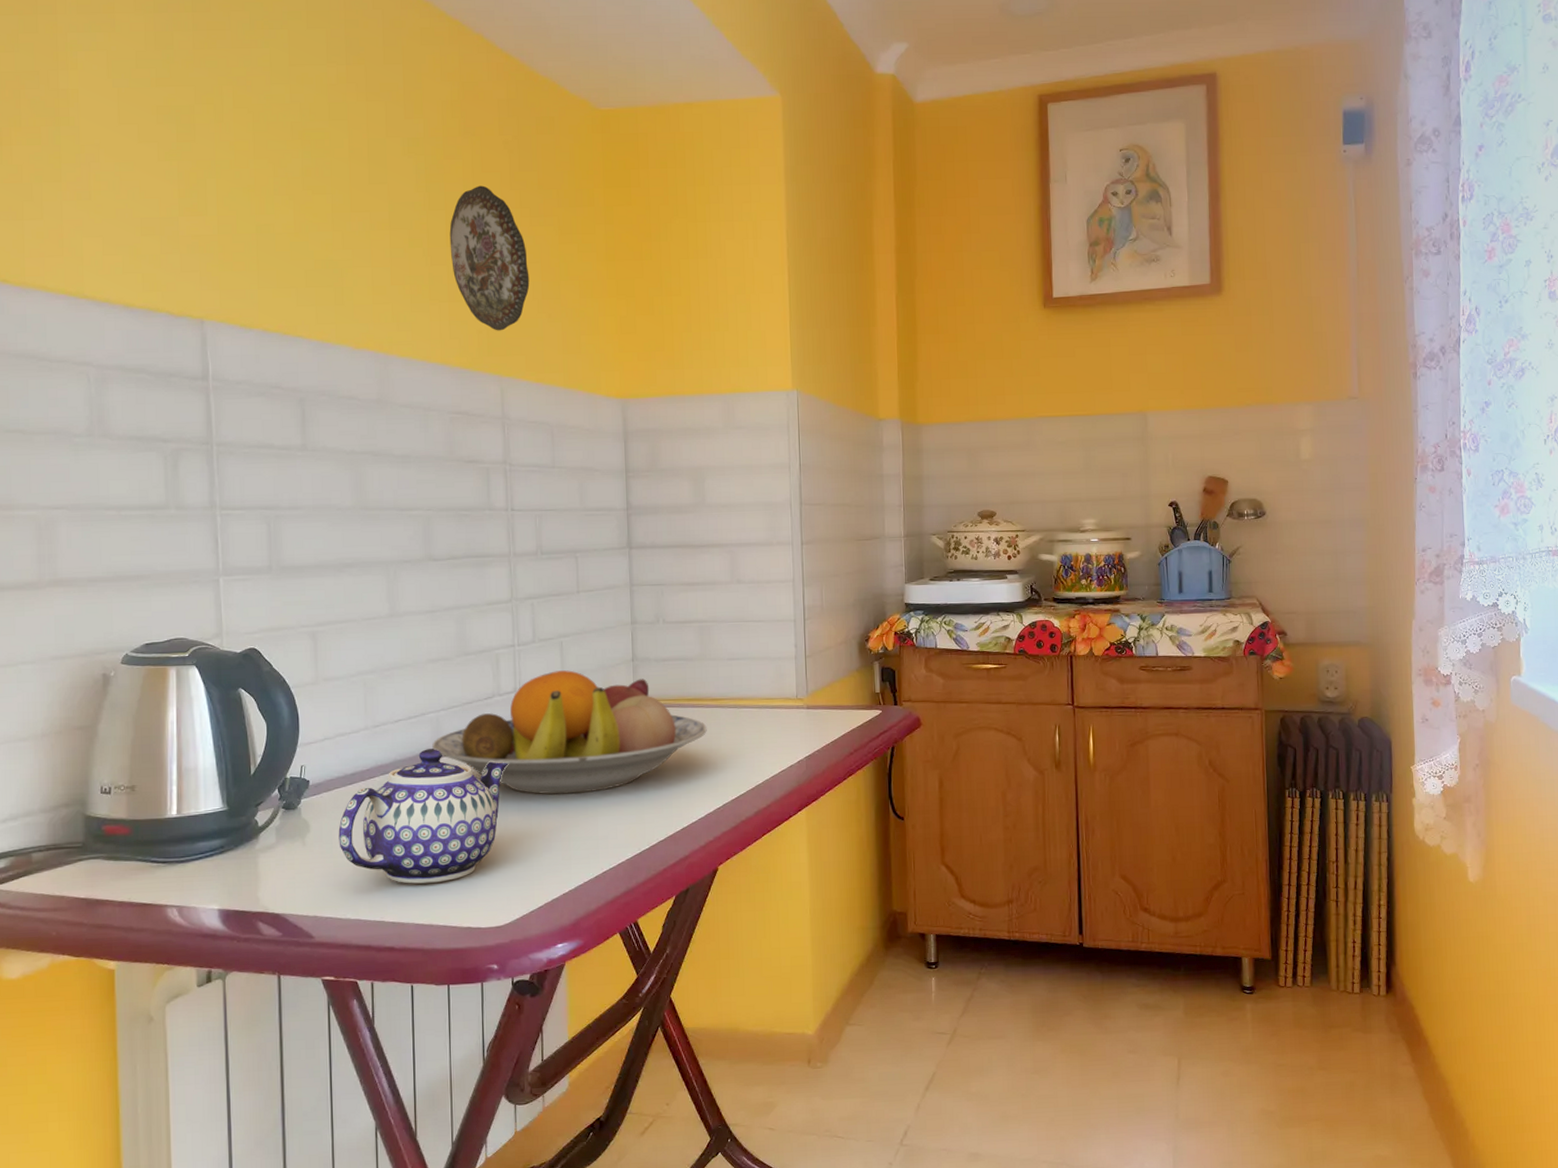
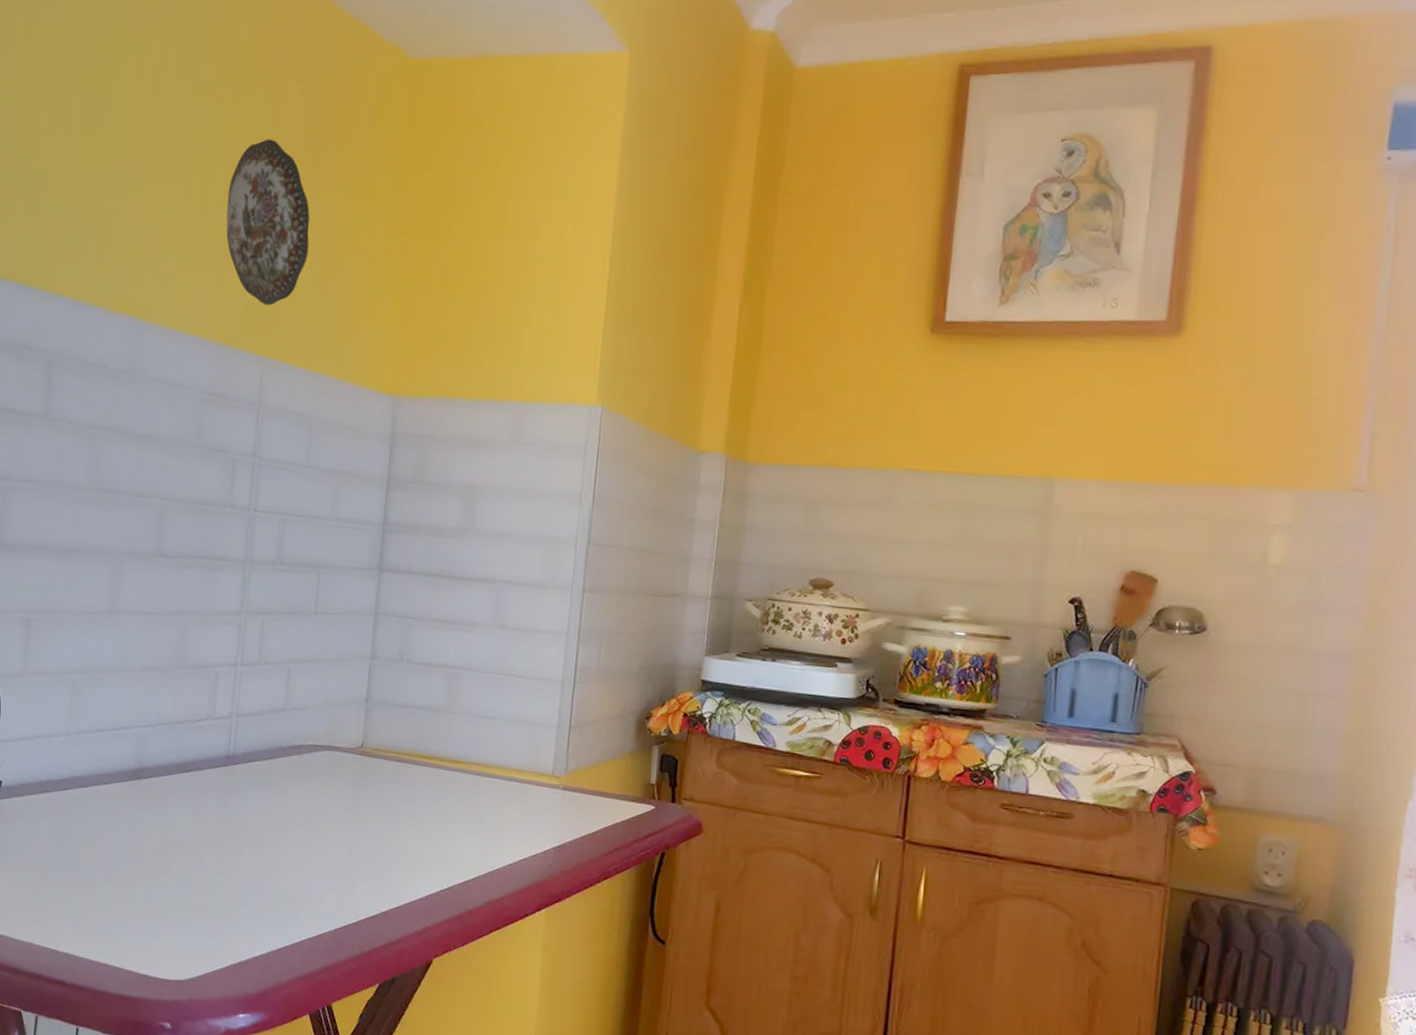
teapot: present [338,749,509,884] -> none [23,766,213,919]
fruit bowl: present [432,670,707,795] -> none [134,700,442,846]

